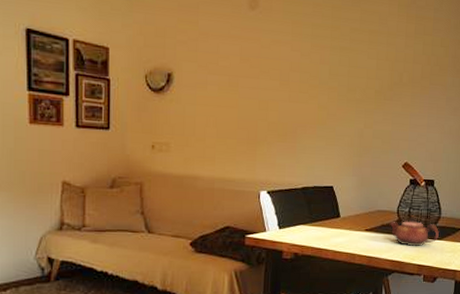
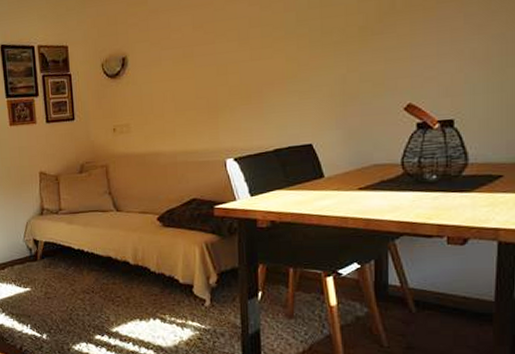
teapot: present [389,215,439,247] -> none [391,166,467,204]

